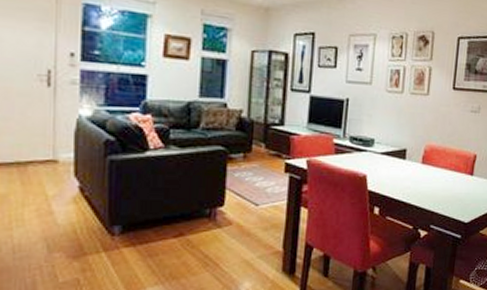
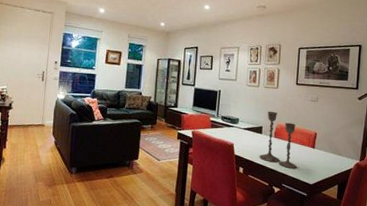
candlestick: none [400,127,451,203] -> present [259,111,297,168]

